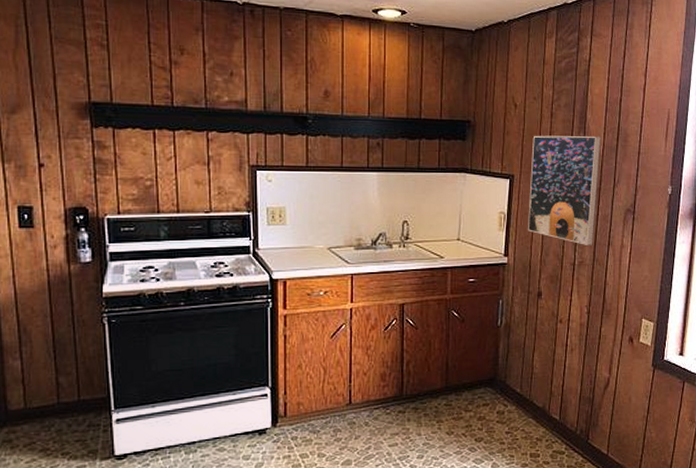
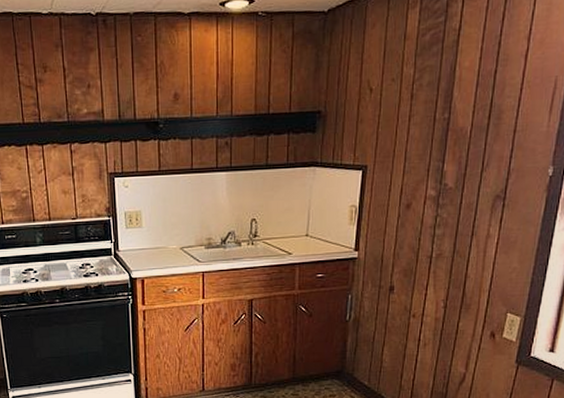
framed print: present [528,135,601,245] -> none [381,115,469,237]

